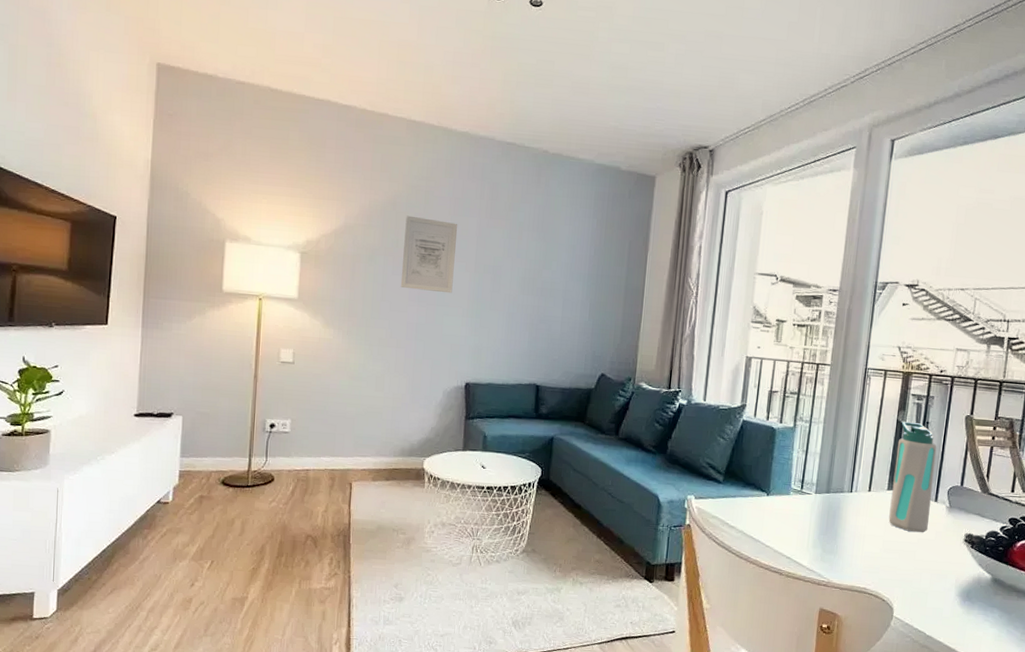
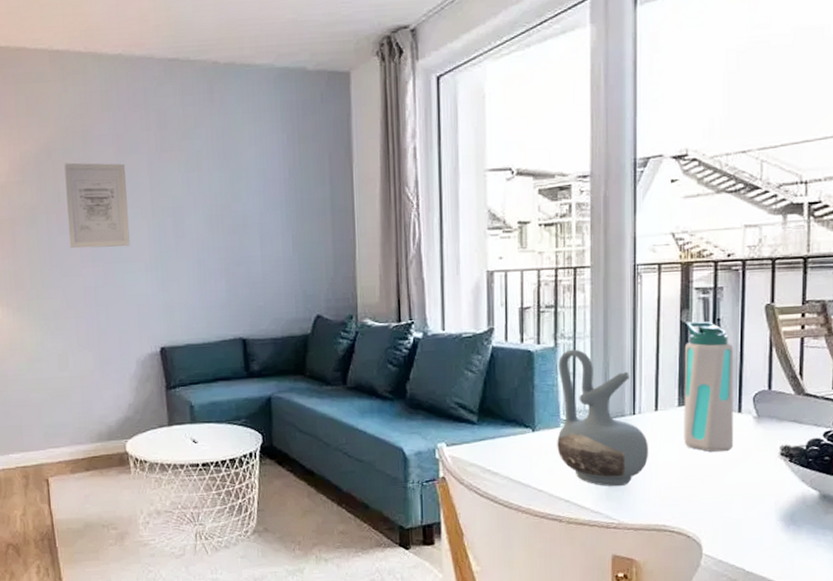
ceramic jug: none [785,431,860,551] -> present [557,349,649,487]

